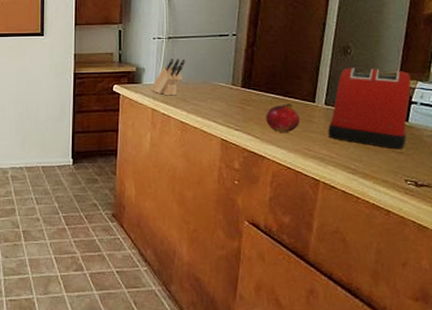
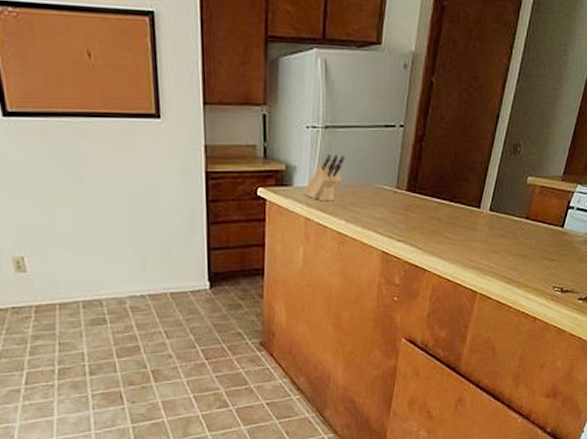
fruit: present [266,104,301,132] -> none [430,210,464,242]
toaster: present [328,68,411,150] -> none [490,169,572,257]

